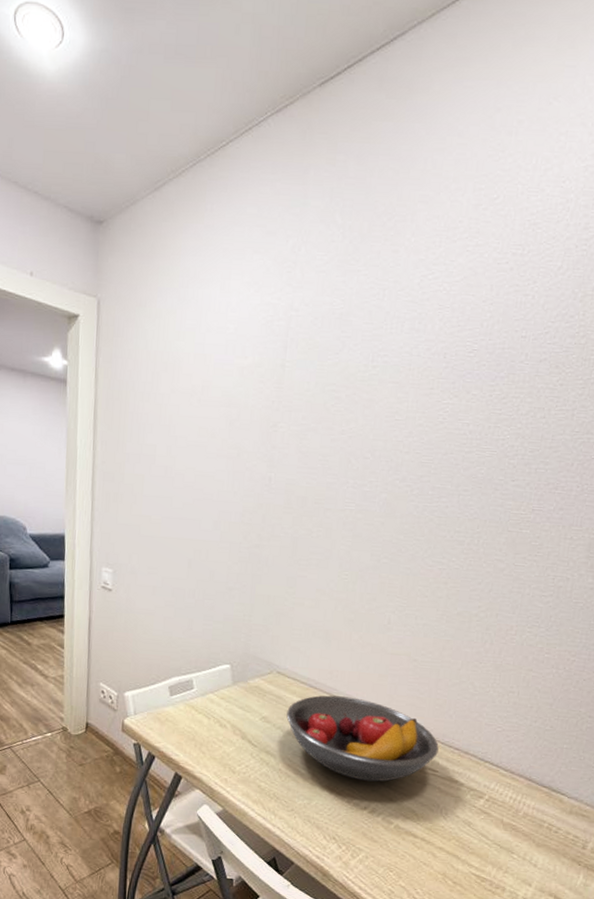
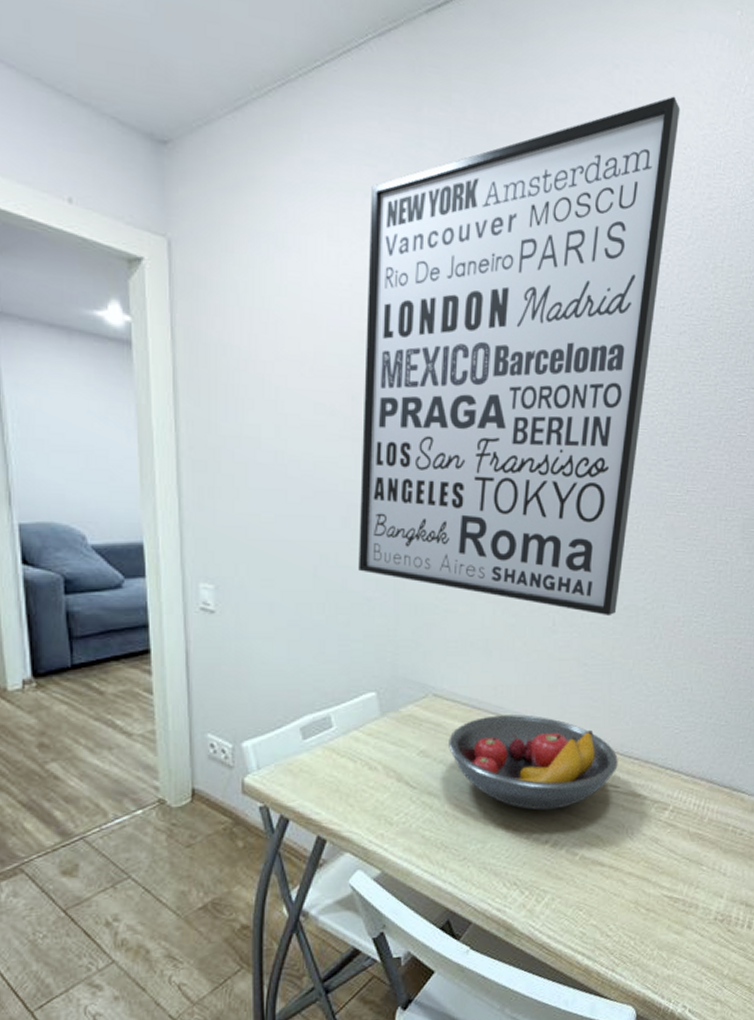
wall art: none [224,131,563,620] -> present [358,96,680,617]

